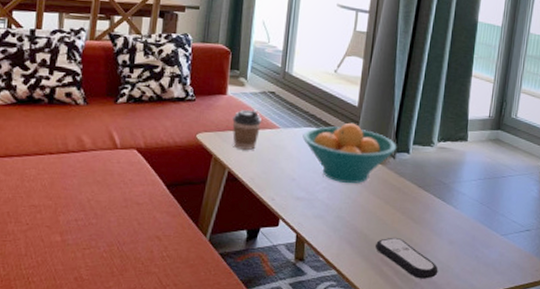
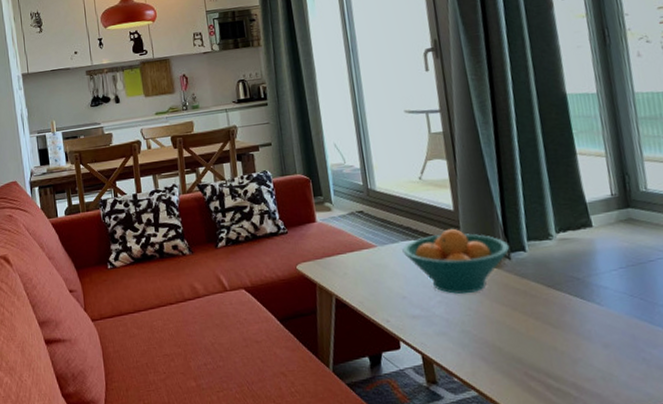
coffee cup: present [232,109,263,150] -> none [327,231,358,274]
remote control: present [376,237,438,279] -> none [514,346,600,392]

